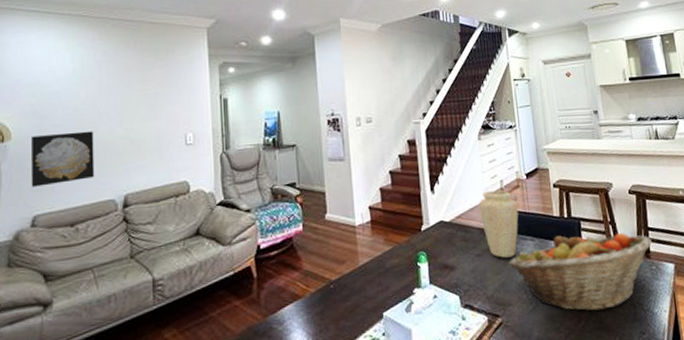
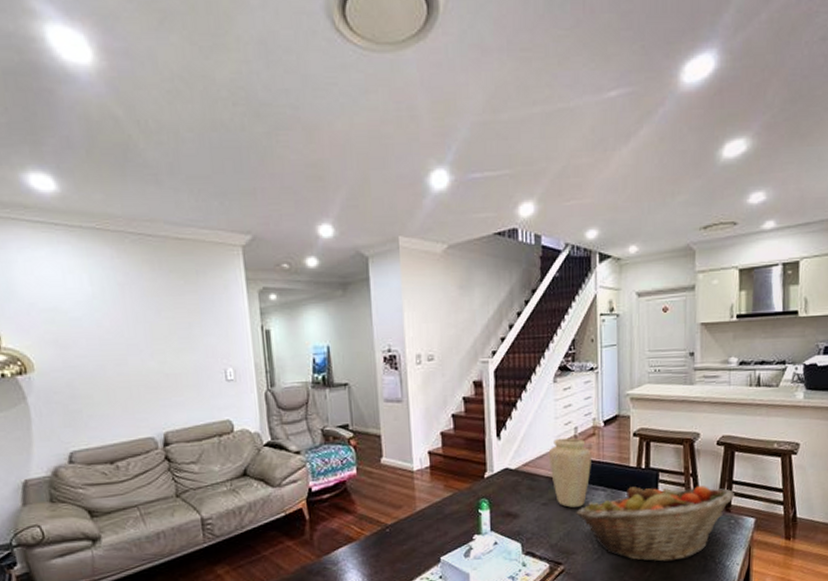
wall art: present [30,131,95,187] -> none [56,363,130,422]

